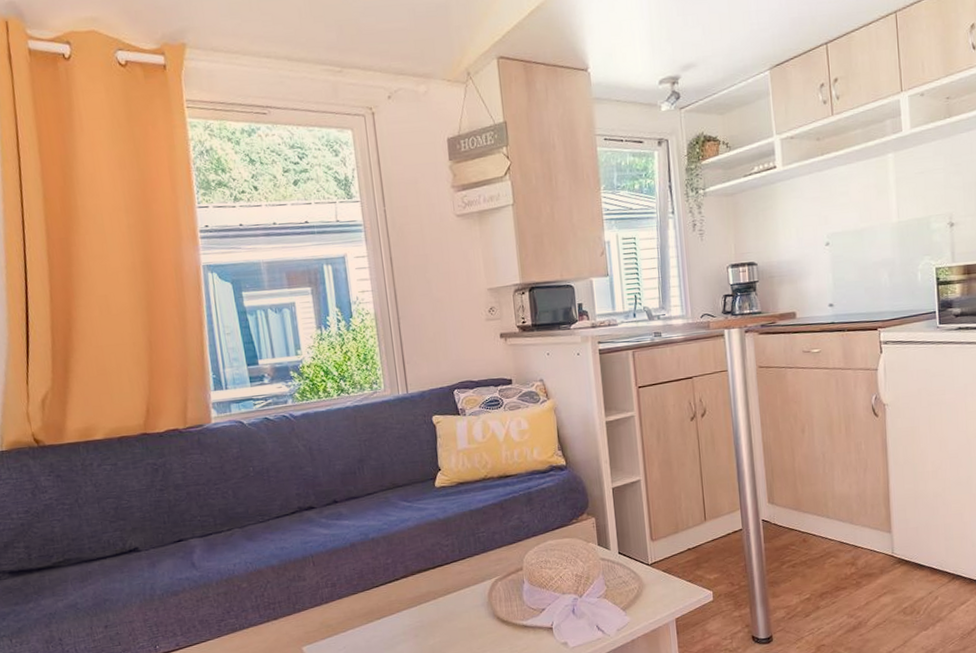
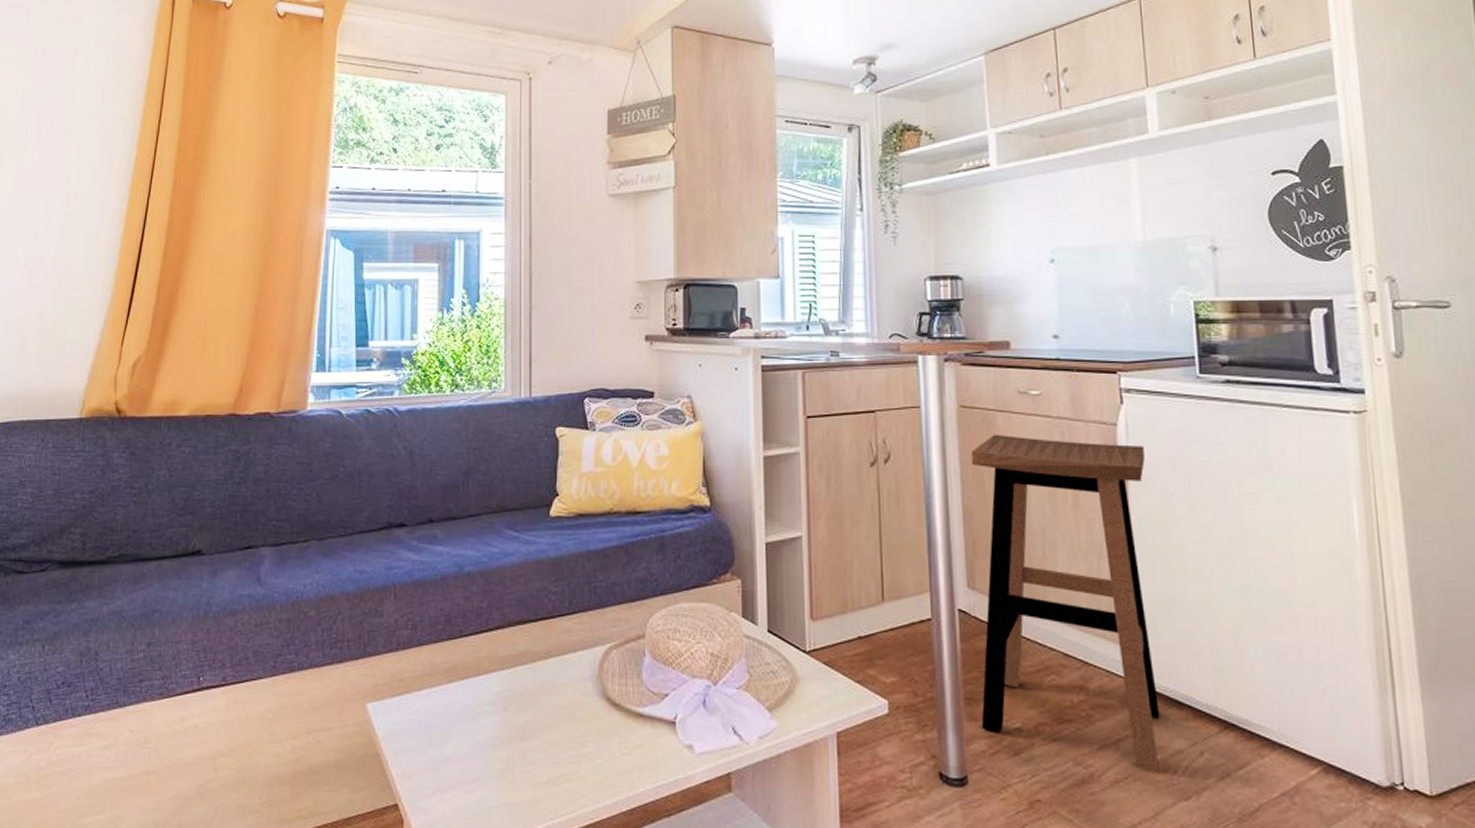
bar stool: none [768,384,908,616] -> present [971,434,1160,773]

